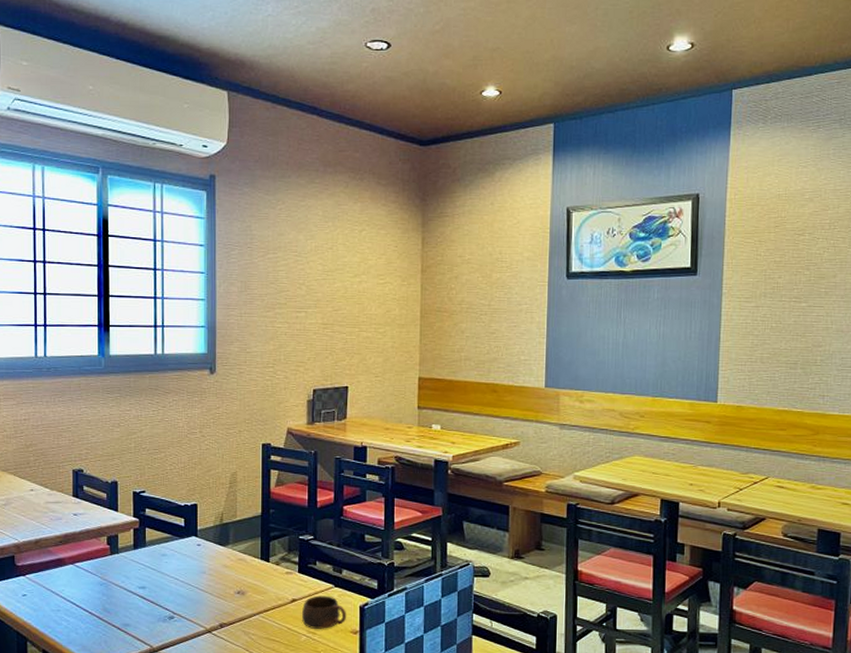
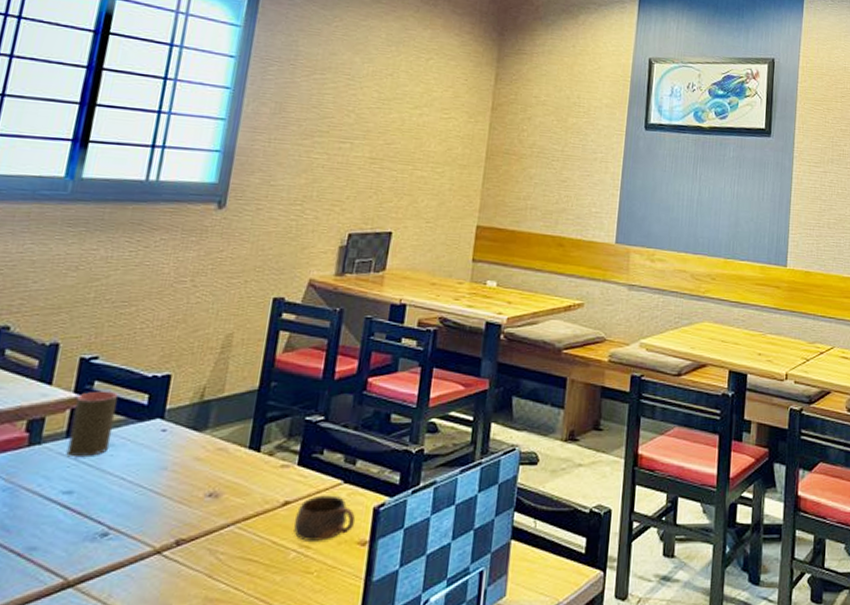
cup: none [136,516,164,563] -> present [66,390,118,456]

